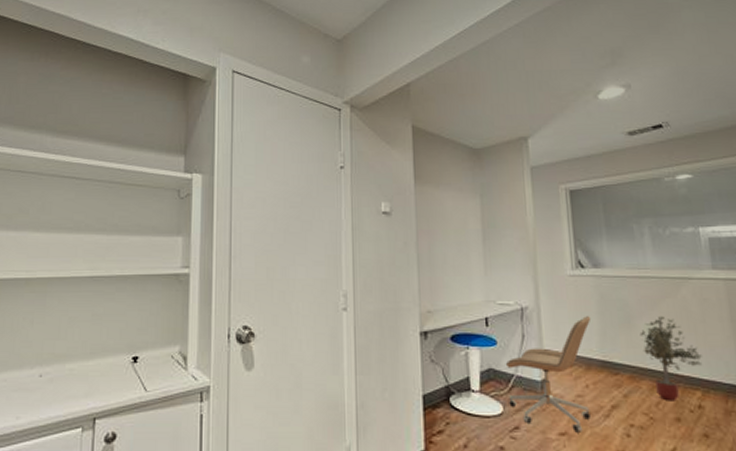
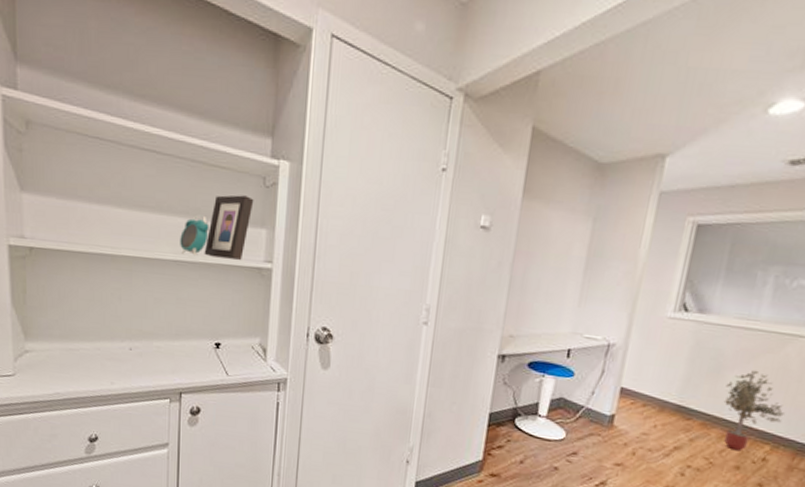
alarm clock: none [97,230,126,269] -> present [180,214,209,255]
picture frame: none [121,208,169,269] -> present [204,195,254,260]
office chair: present [505,316,591,433] -> none [572,360,680,466]

